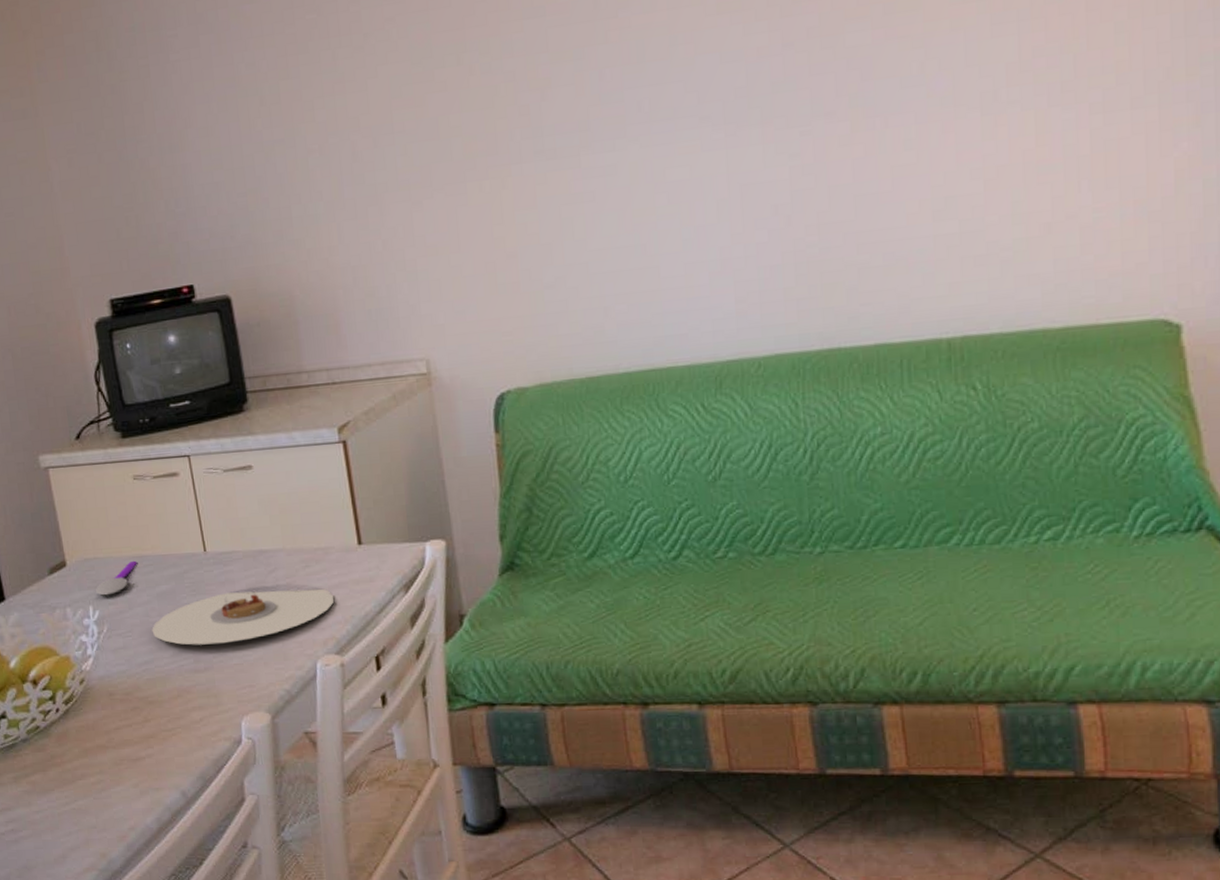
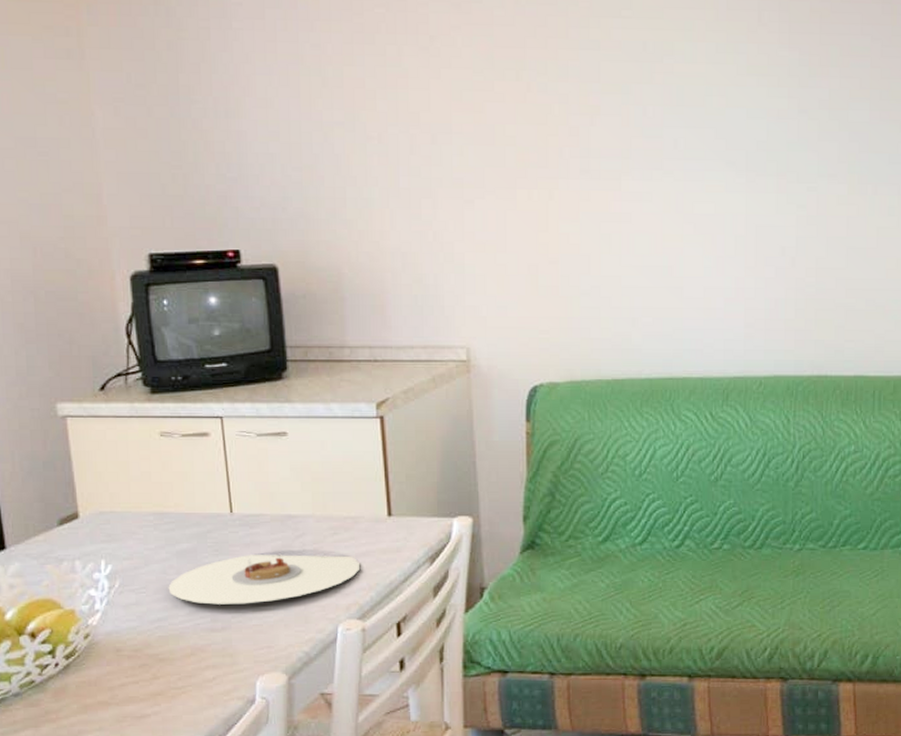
spoon: present [96,560,137,596] -> none [110,517,157,550]

